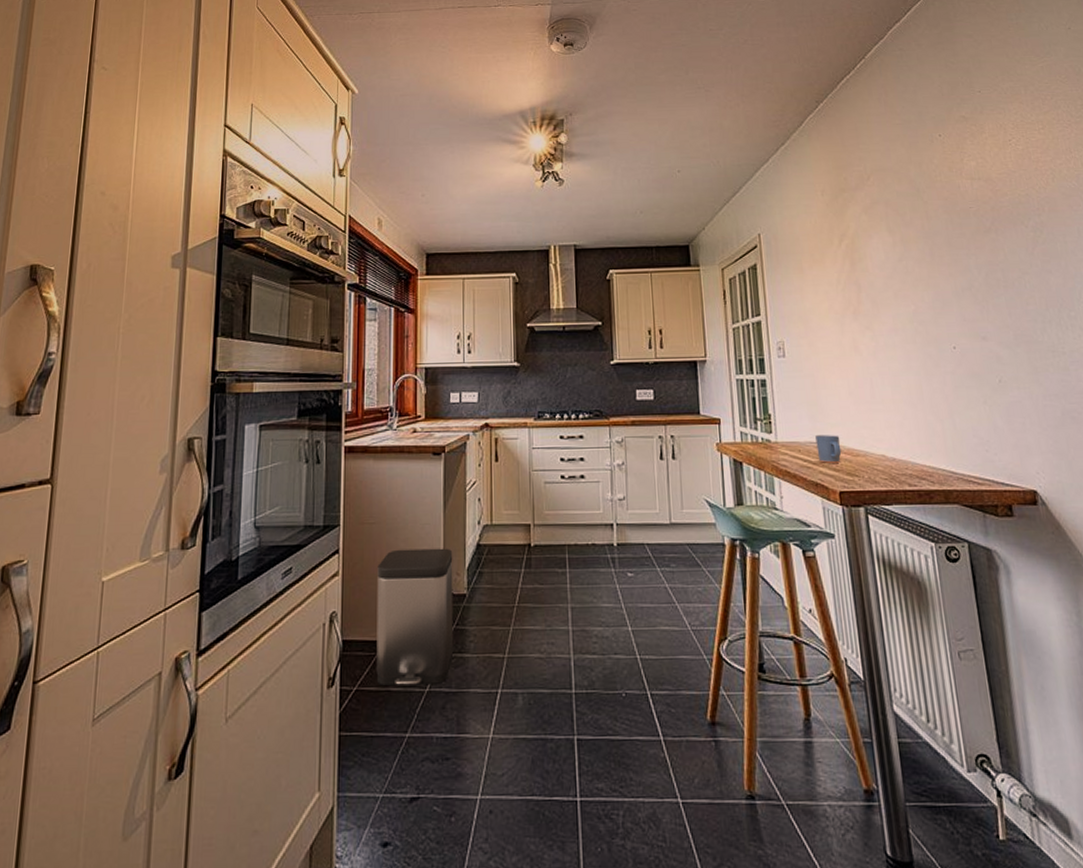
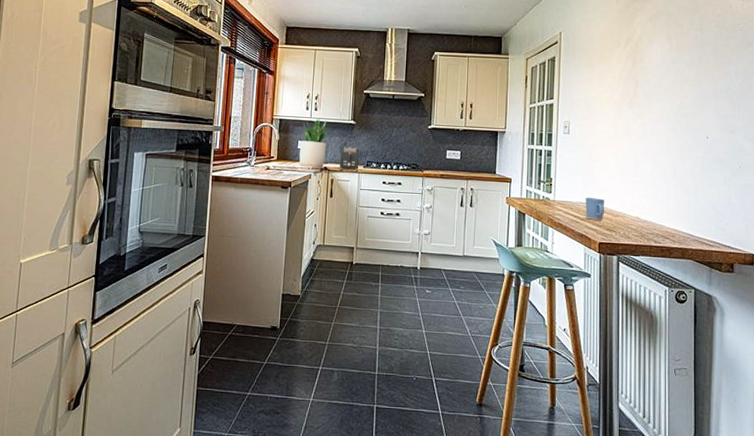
pedal bin: present [376,548,454,686] -> none [227,258,292,359]
planter: none [453,362,486,426] -> present [299,118,328,168]
toaster: none [503,394,528,426] -> present [339,146,360,171]

